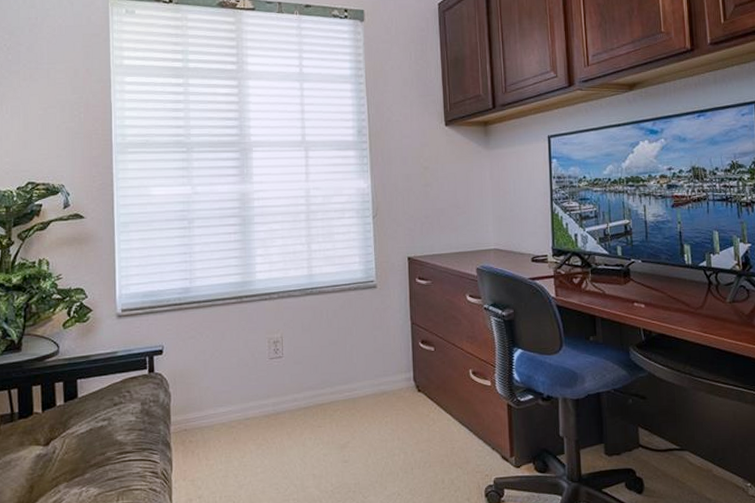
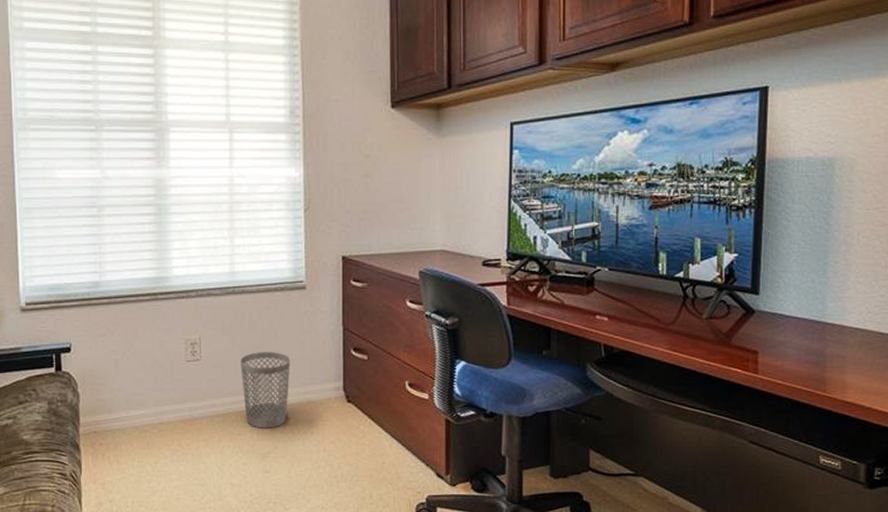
wastebasket: none [319,347,365,420] -> present [240,352,291,429]

